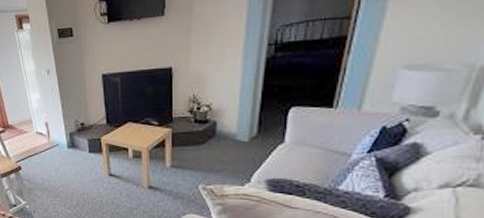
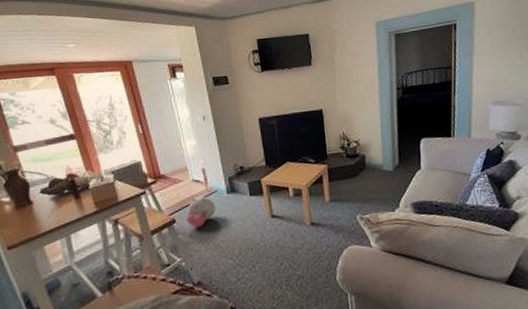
plush toy: none [30,148,57,177] -> present [186,196,216,228]

